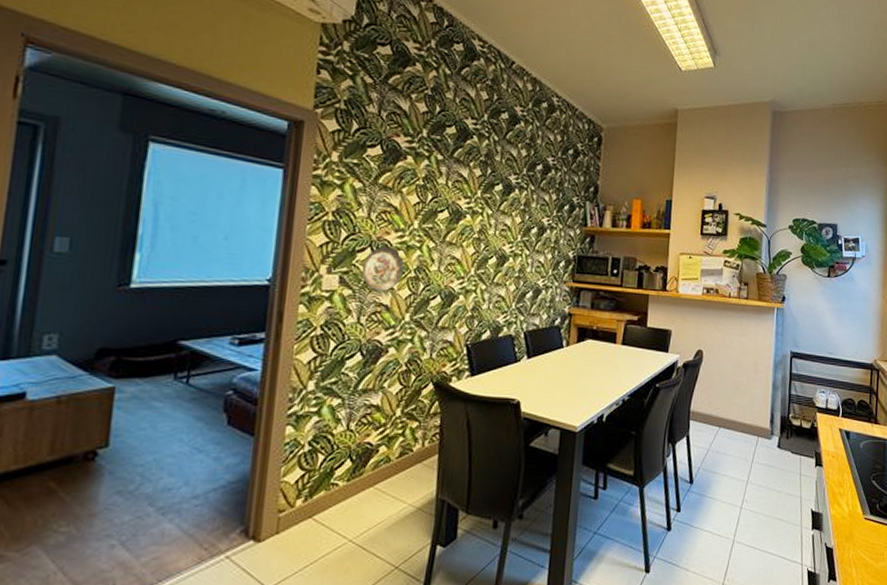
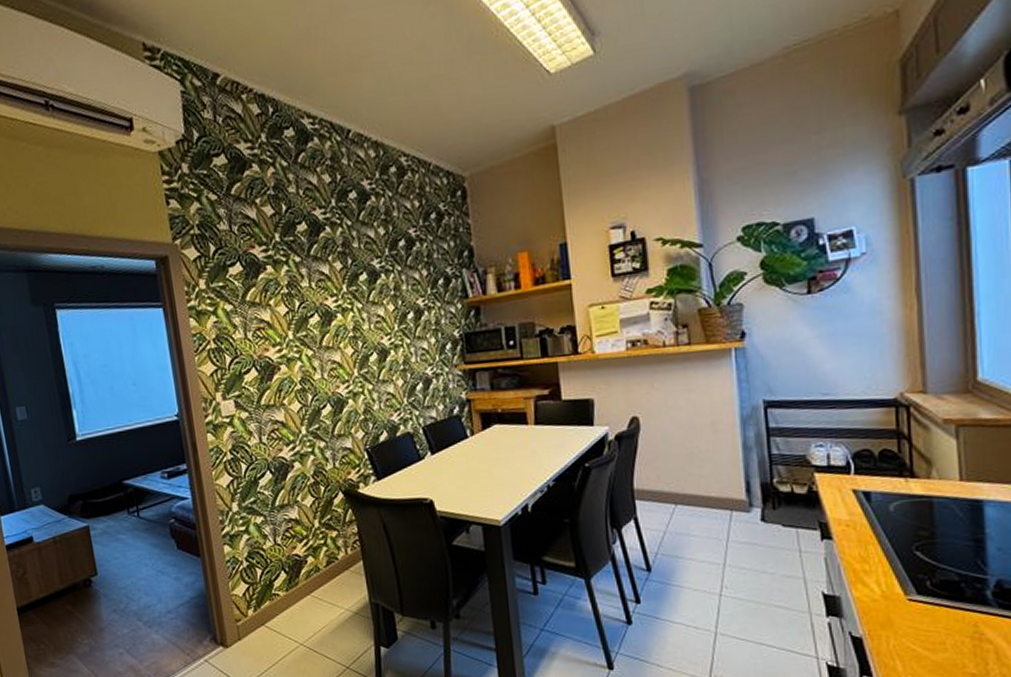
decorative plate: present [361,246,404,291] -> none [251,363,290,409]

